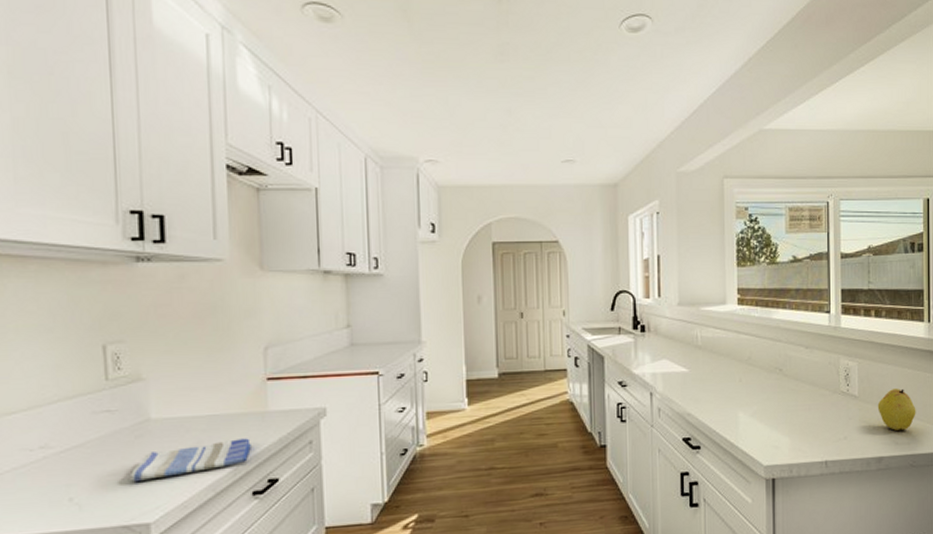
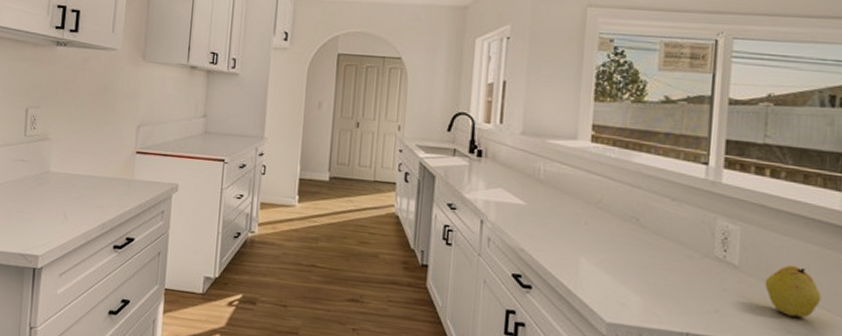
dish towel: present [131,438,253,483] -> none [30,198,119,221]

